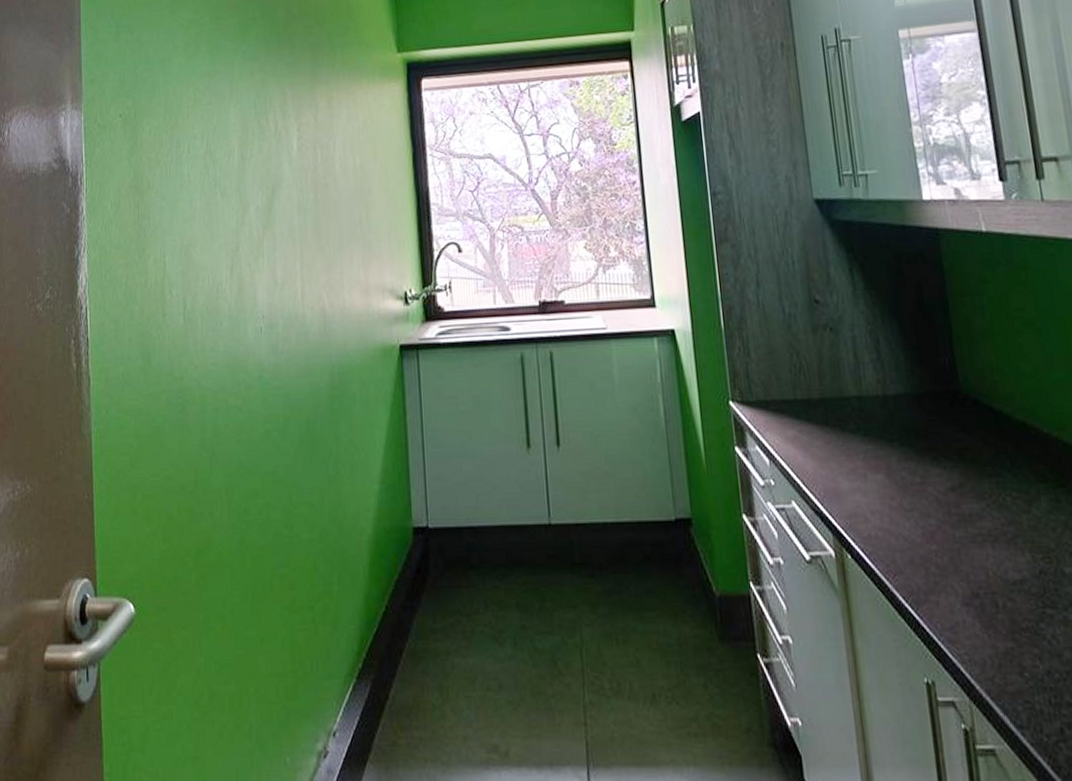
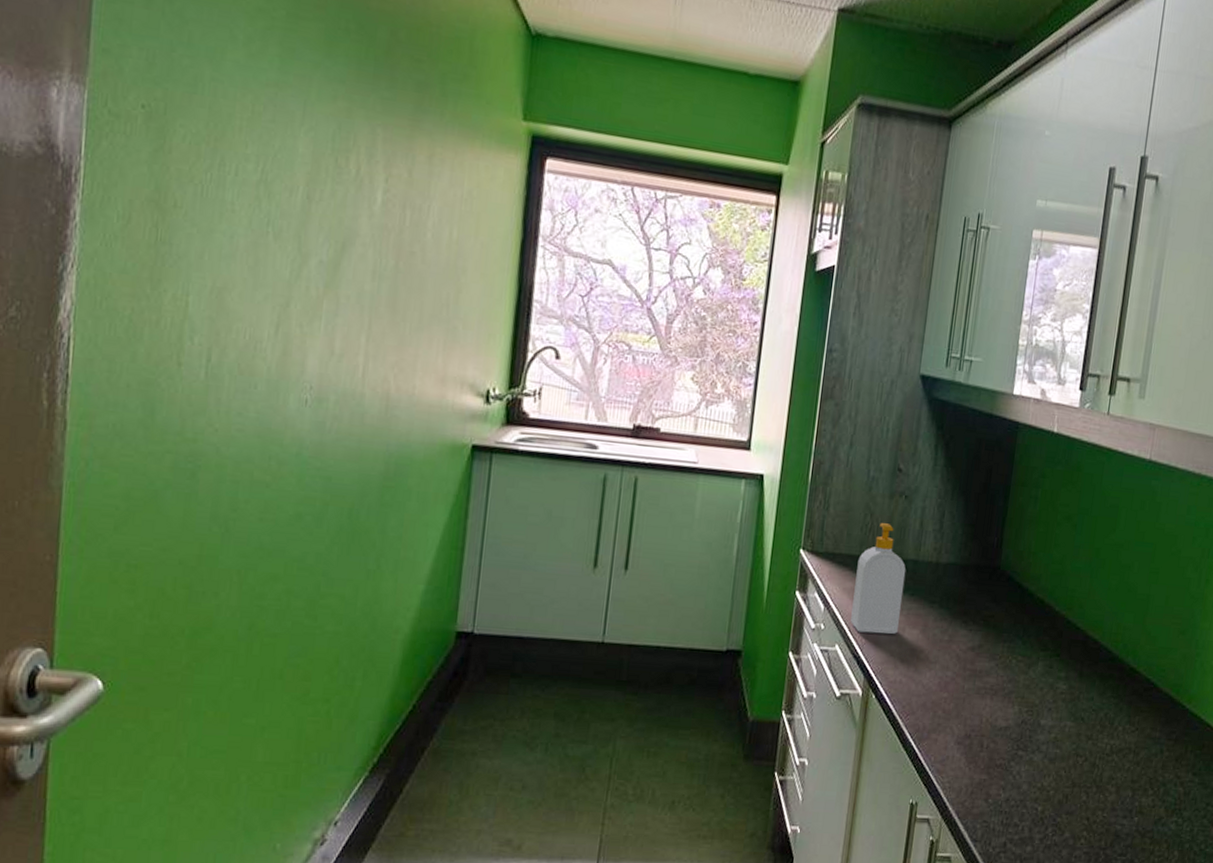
soap bottle: none [794,361,859,484] -> present [850,523,906,635]

